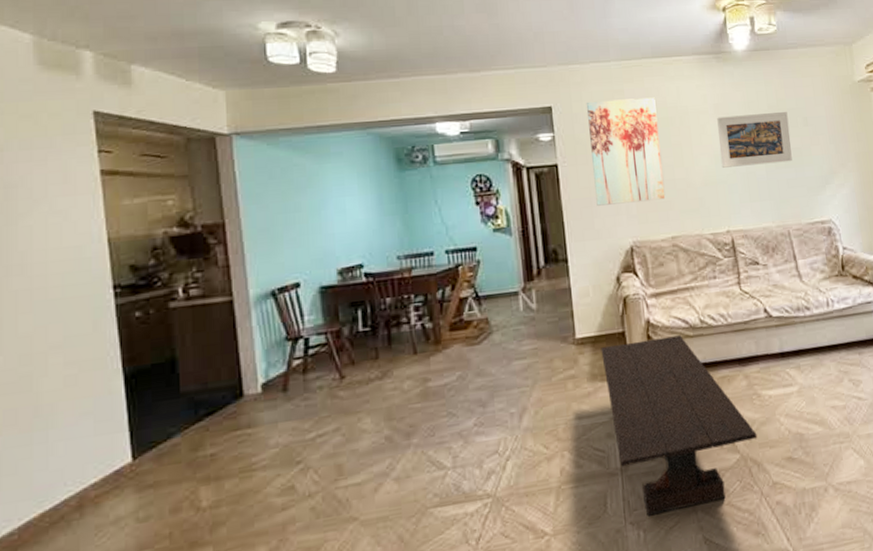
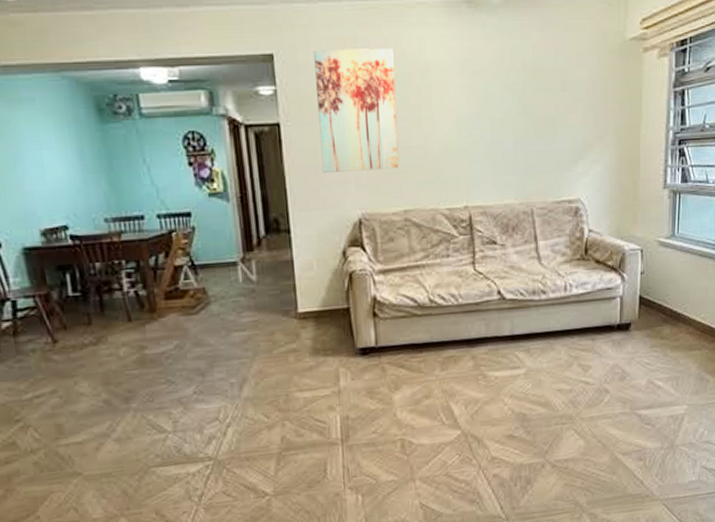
coffee table: present [601,335,758,517] -> none [324,314,480,483]
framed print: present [717,111,793,168] -> none [463,71,545,135]

